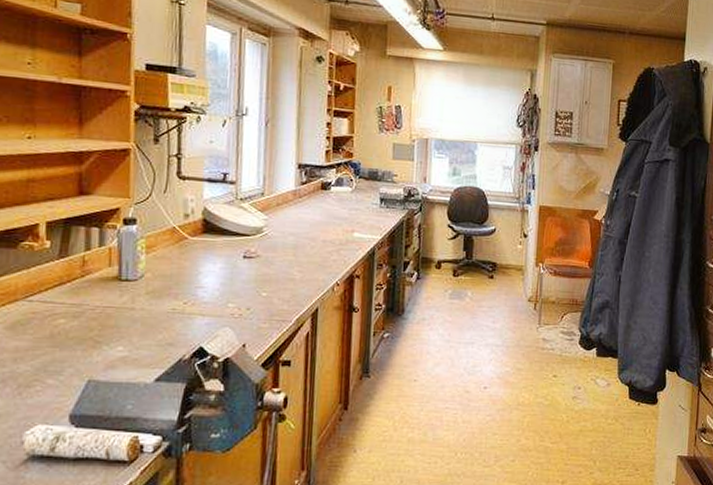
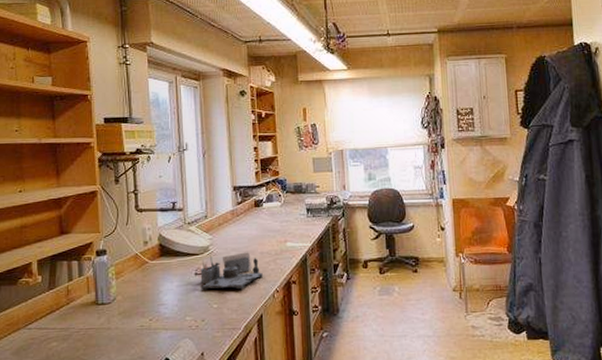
desk organizer: none [248,236,323,278] -> present [200,252,263,290]

